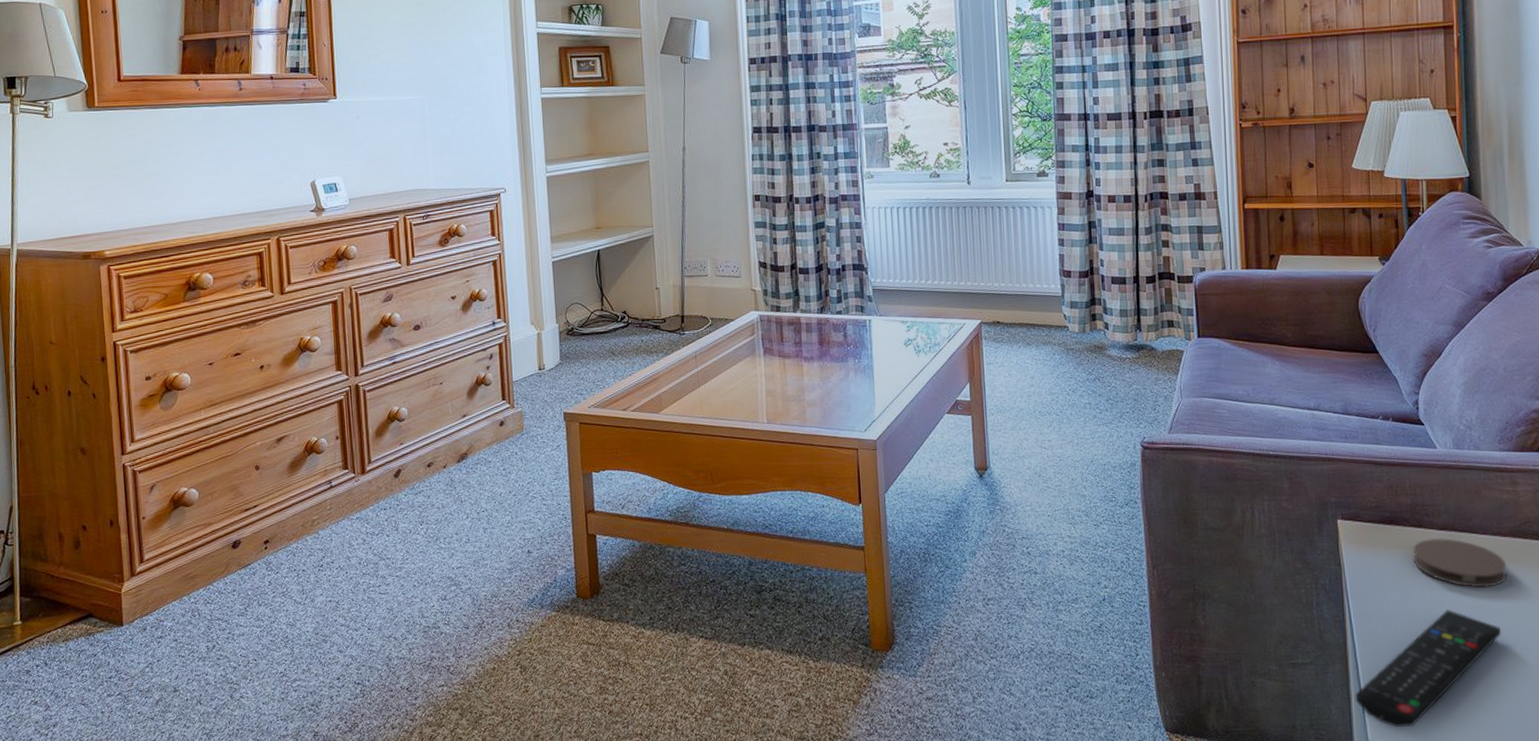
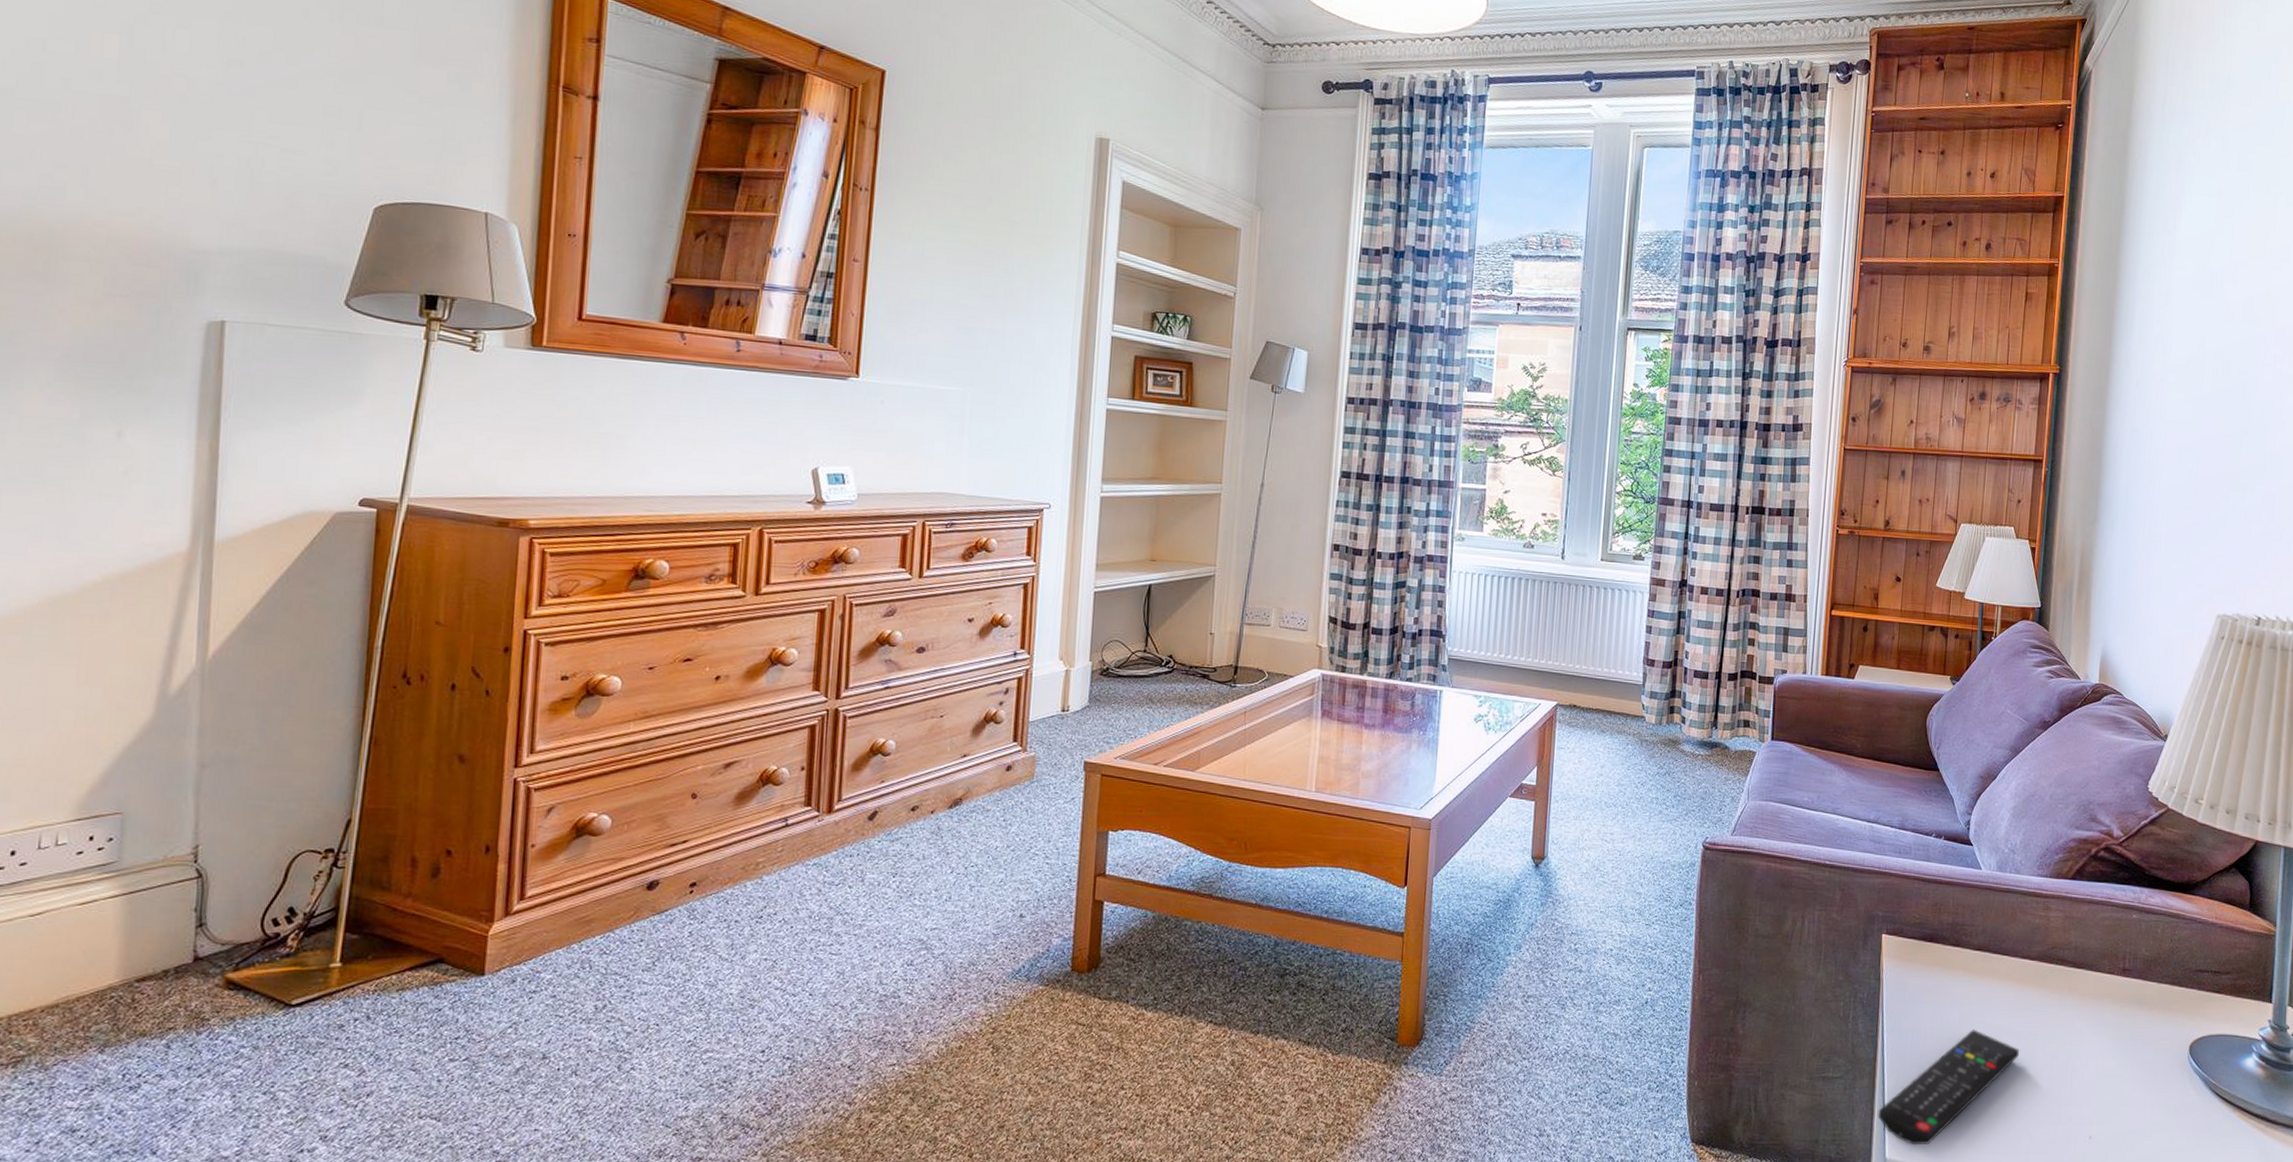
coaster: present [1412,538,1507,588] -> none [1948,959,2032,1009]

